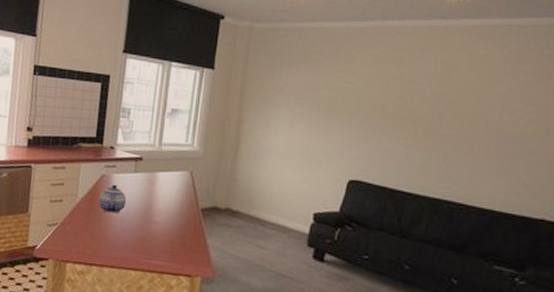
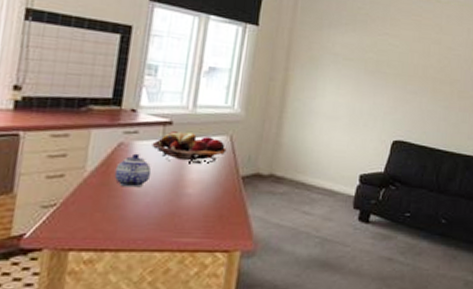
fruit basket: none [126,166,188,195] -> present [151,131,227,163]

